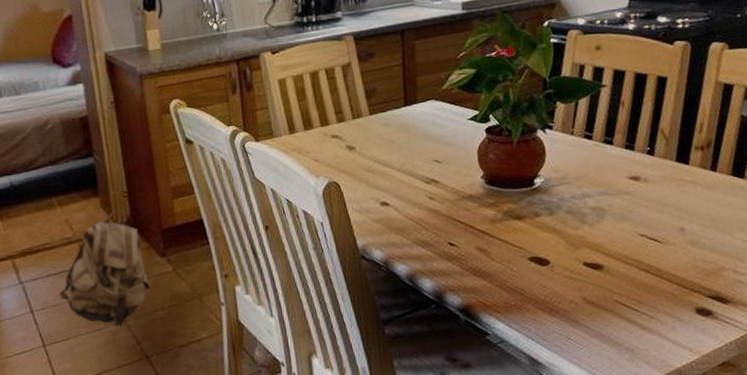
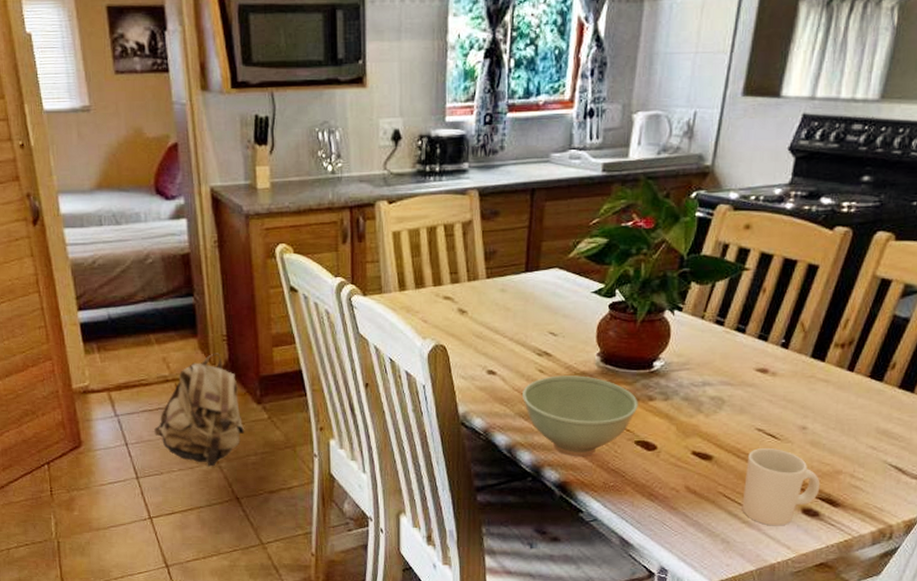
bowl: none [416,199,527,279] -> present [523,375,638,457]
mug: none [635,252,709,330] -> present [742,448,821,526]

